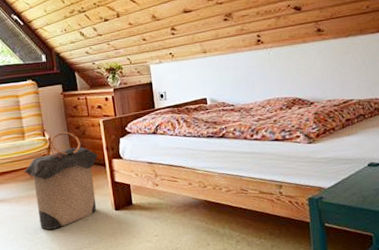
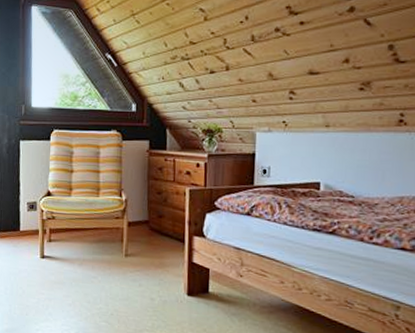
laundry hamper: present [22,131,99,230] -> none [91,195,179,303]

